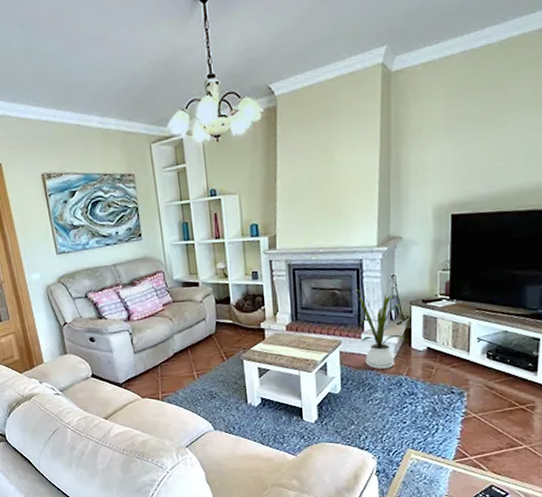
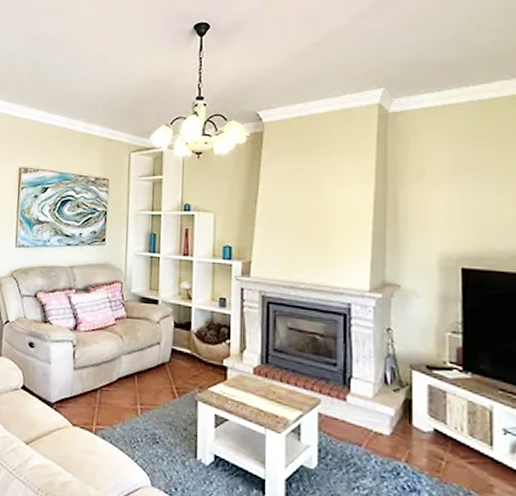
house plant: present [350,287,406,369] -> none [335,334,405,448]

